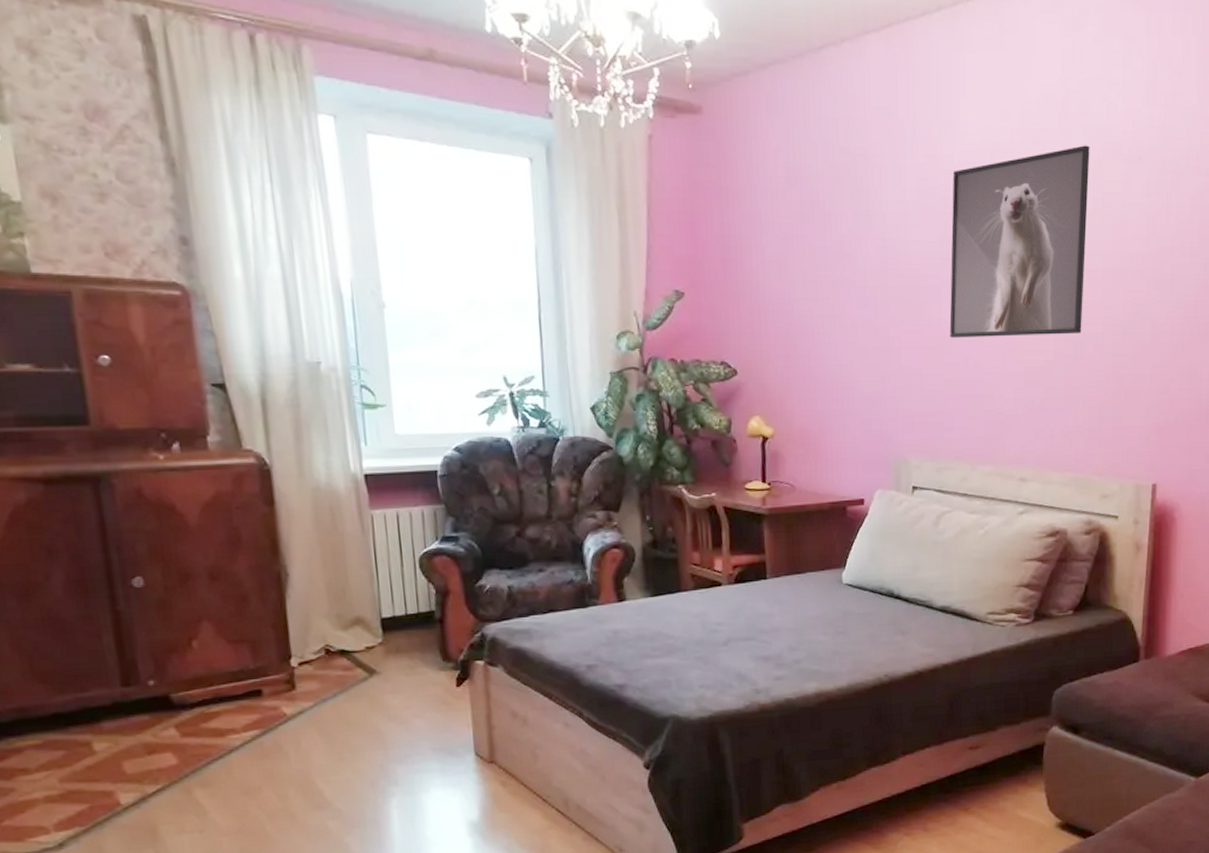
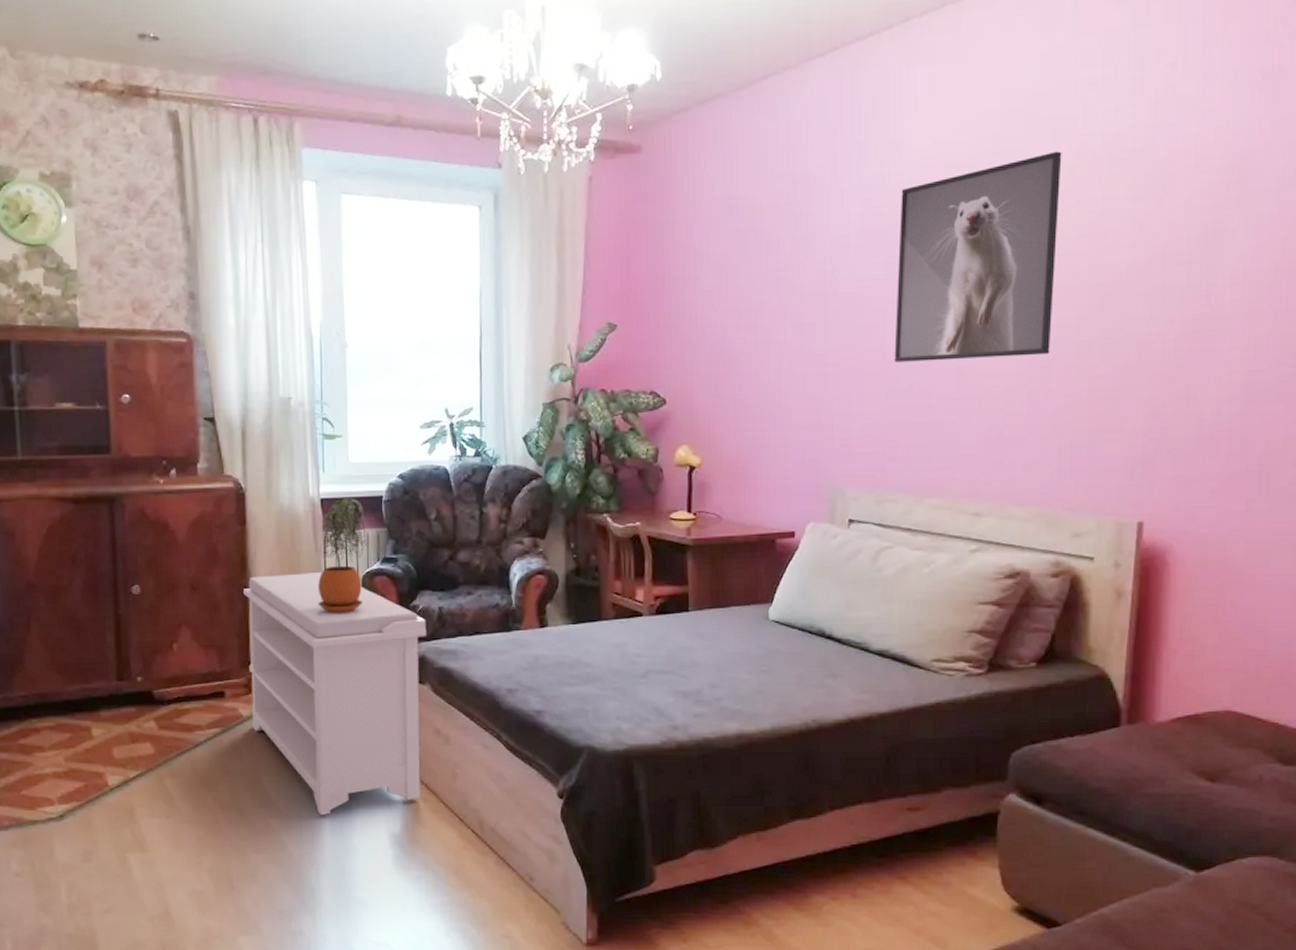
bench: none [277,553,499,812] -> present [243,571,427,816]
potted plant: none [367,473,422,598] -> present [318,498,367,613]

